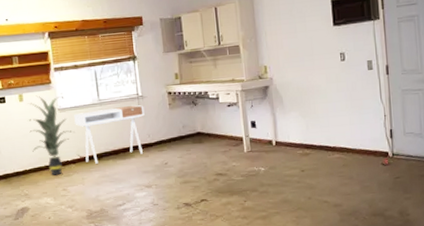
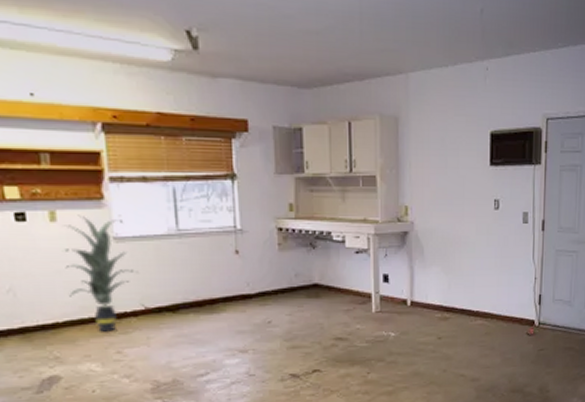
desk: present [74,105,145,164] -> none [138,240,244,318]

